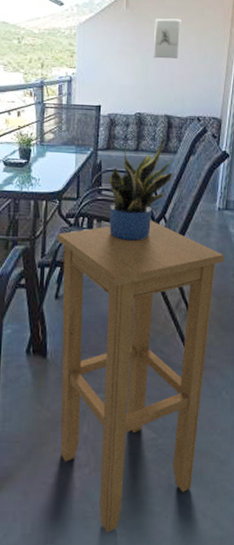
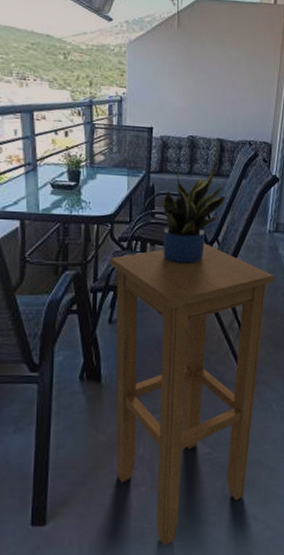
wall sculpture: present [153,18,181,59] -> none [205,41,233,82]

